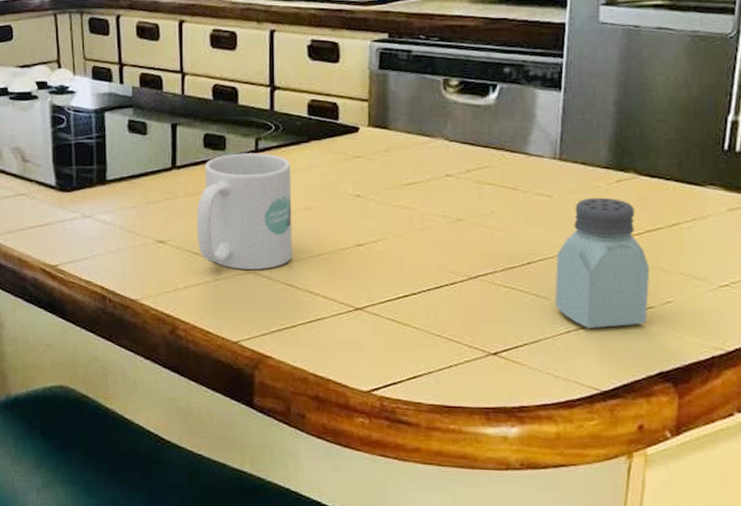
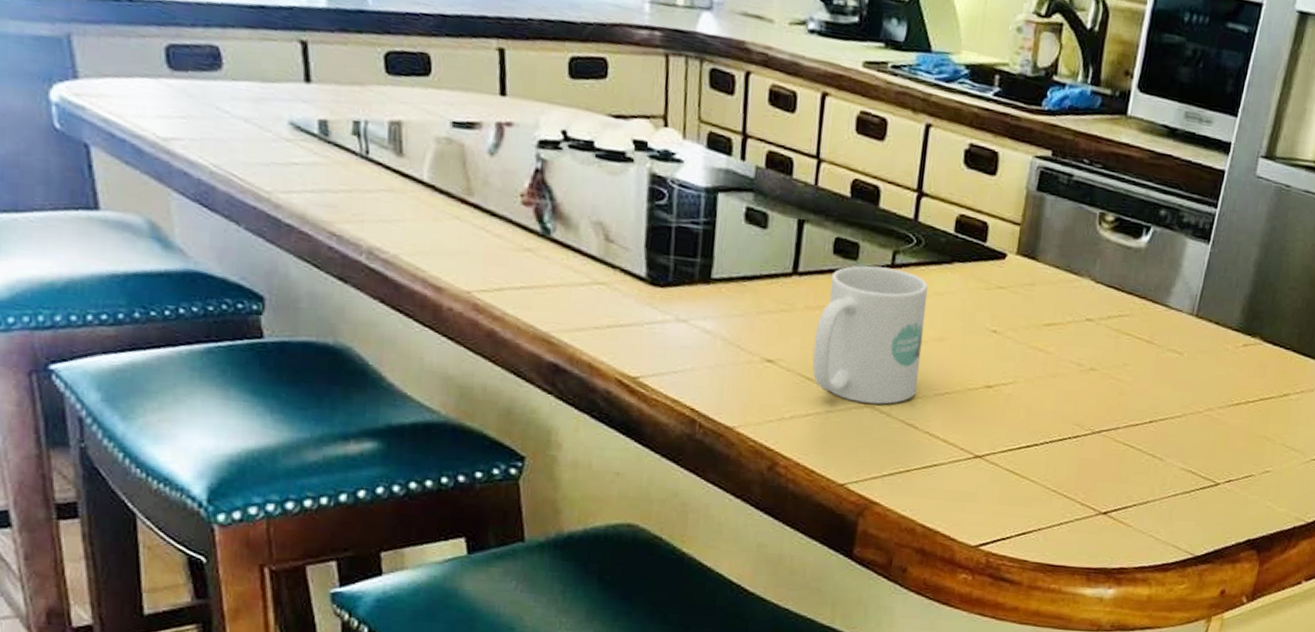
saltshaker: present [555,197,650,329] -> none [1168,359,1257,494]

